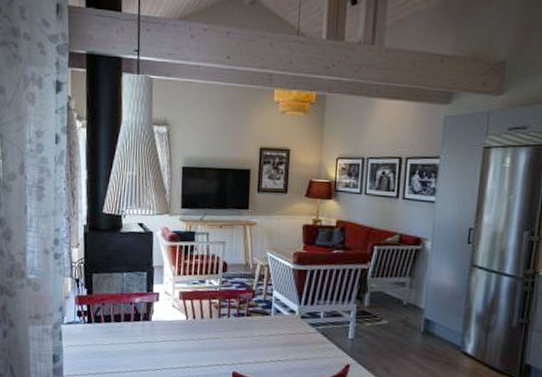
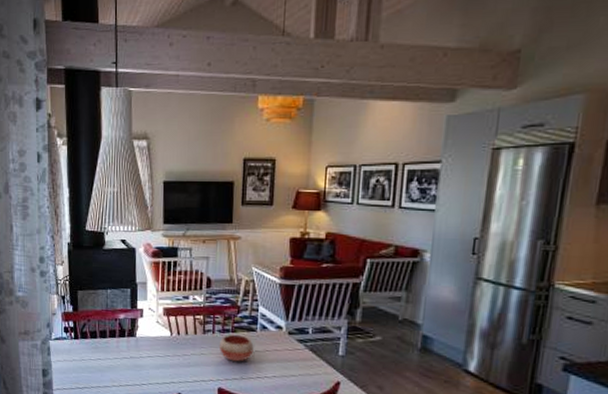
bowl: none [233,318,268,346] -> present [218,334,254,362]

